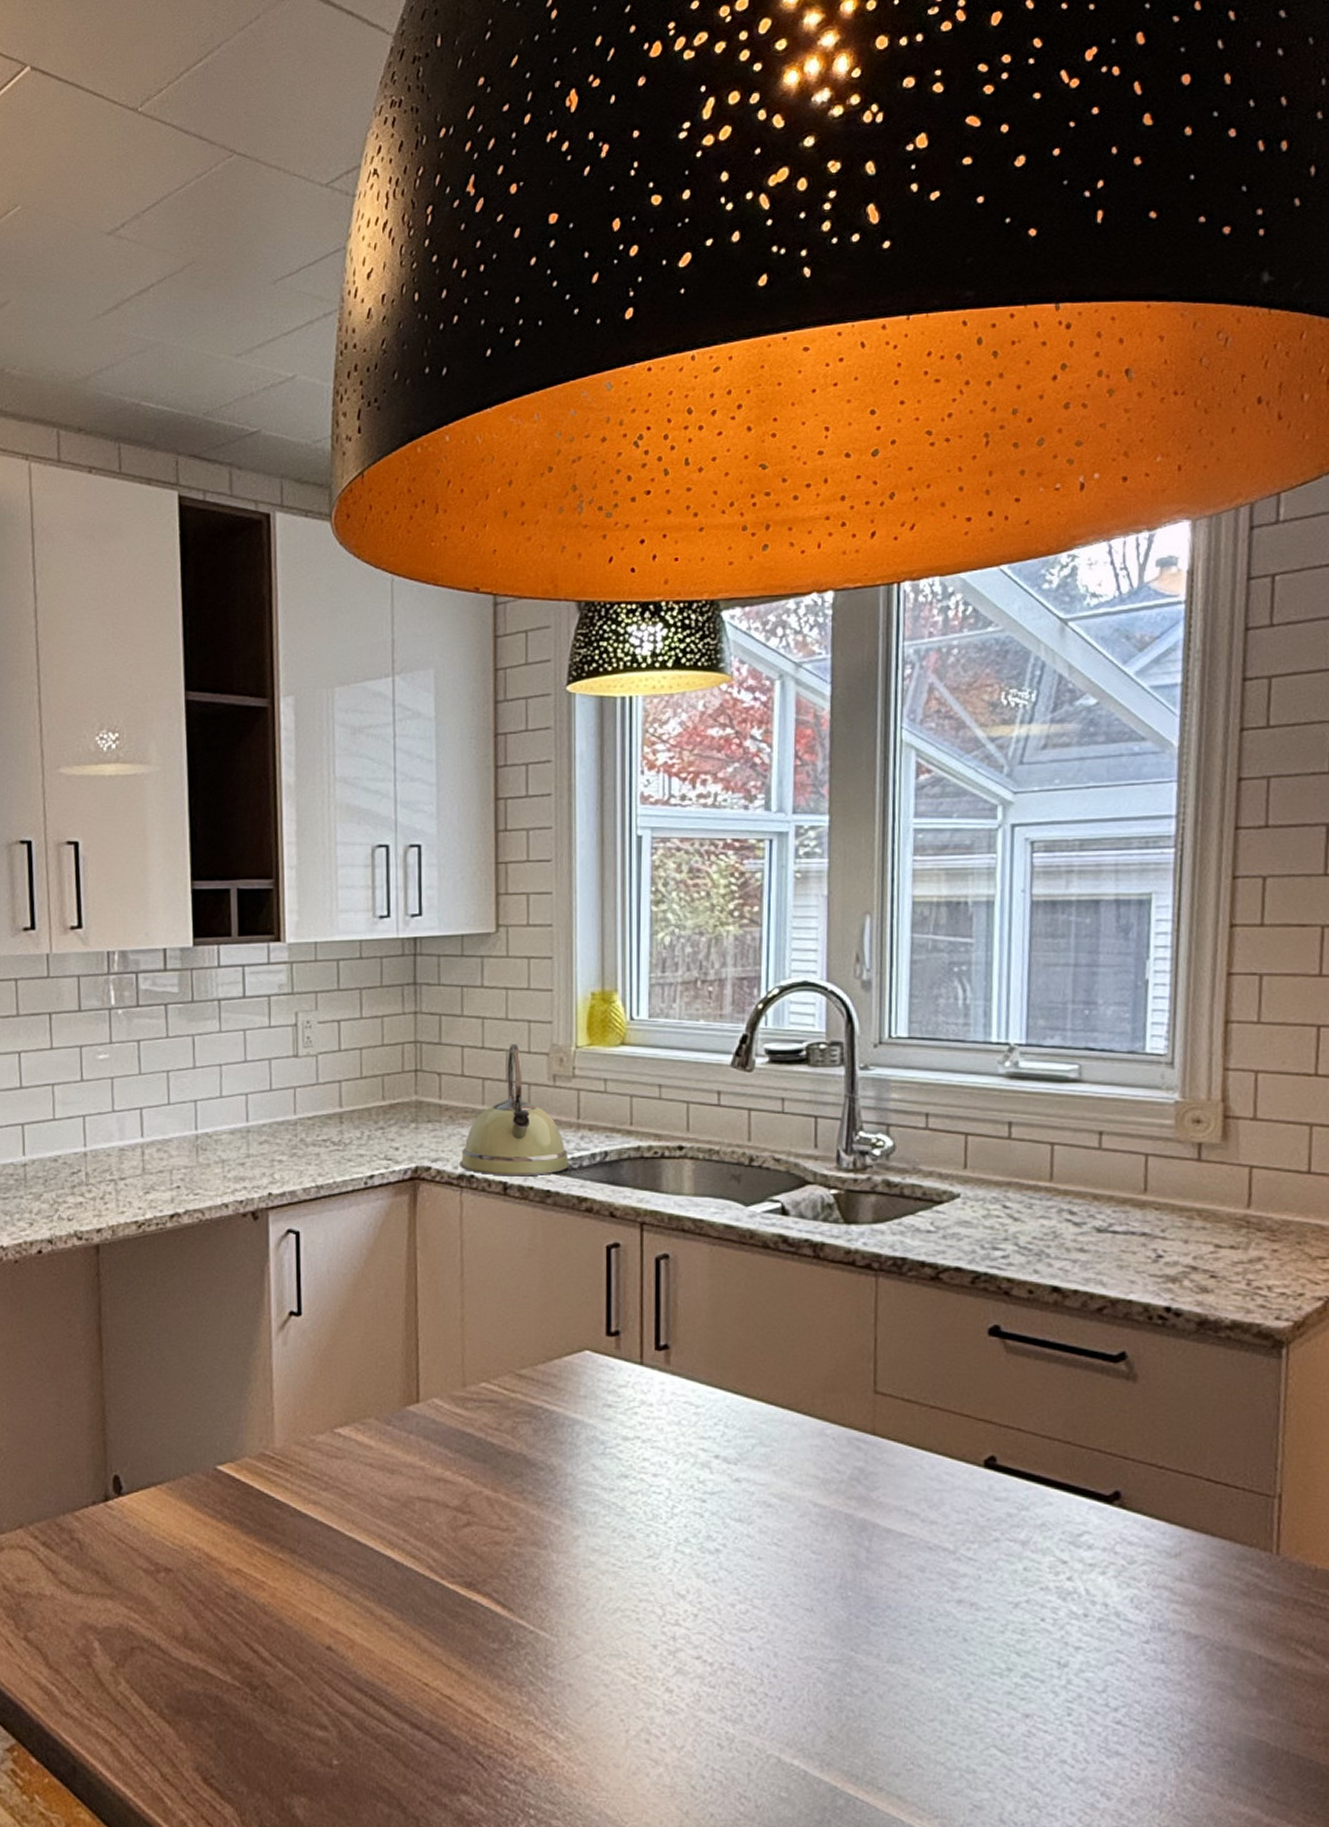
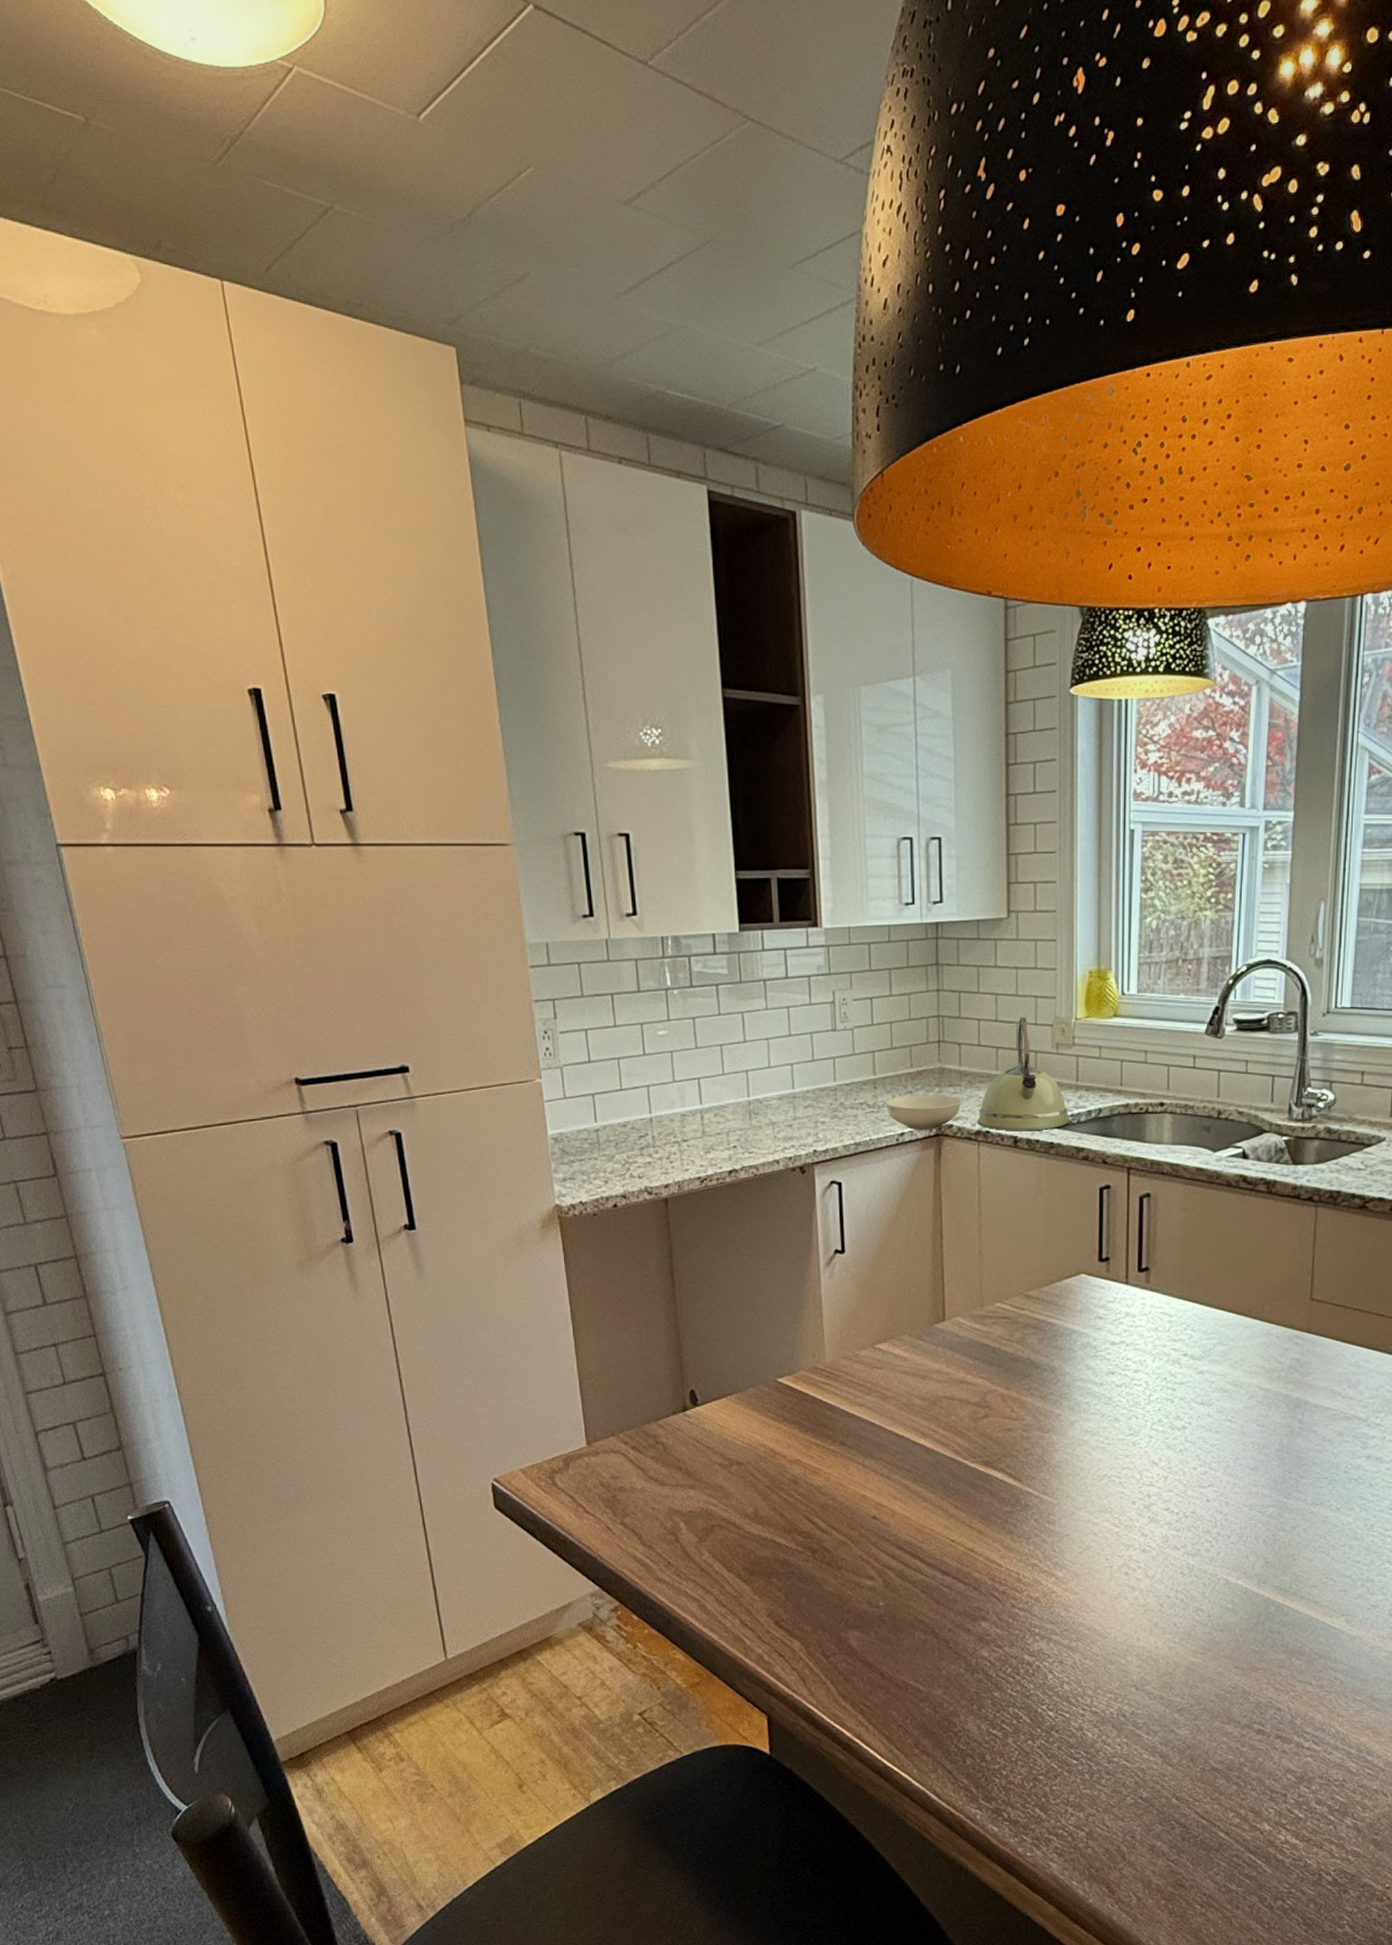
bowl: none [353,1132,441,1173] -> present [885,1095,962,1131]

